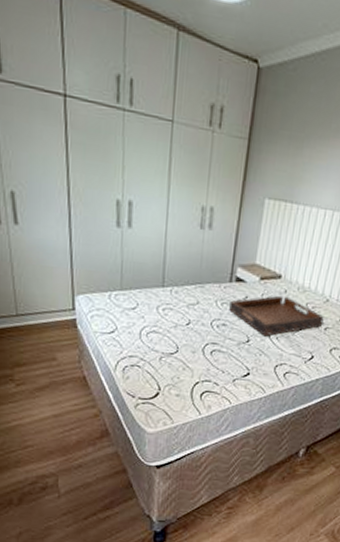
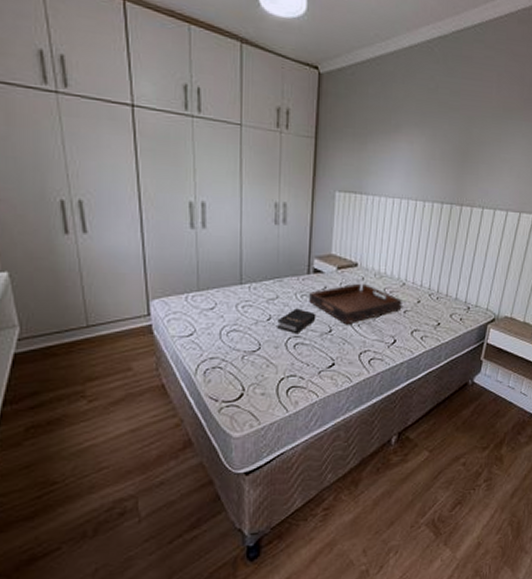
hardback book: none [195,315,235,341] -> present [277,308,316,334]

